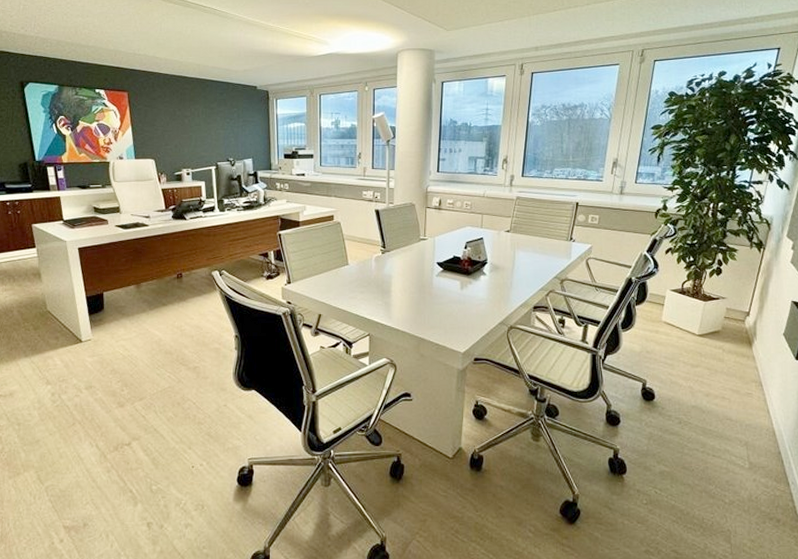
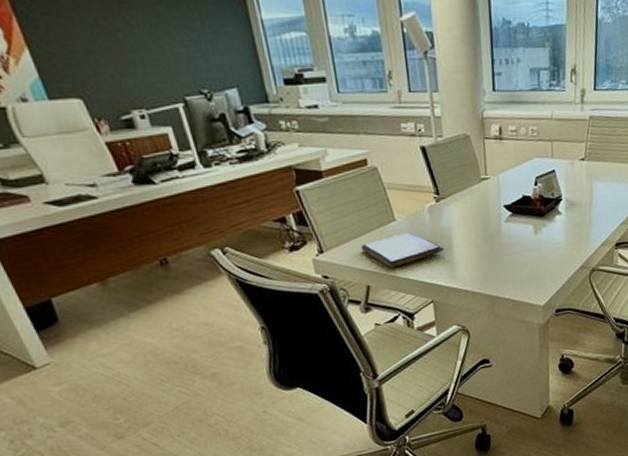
book: none [319,275,384,303] -> present [361,232,444,269]

